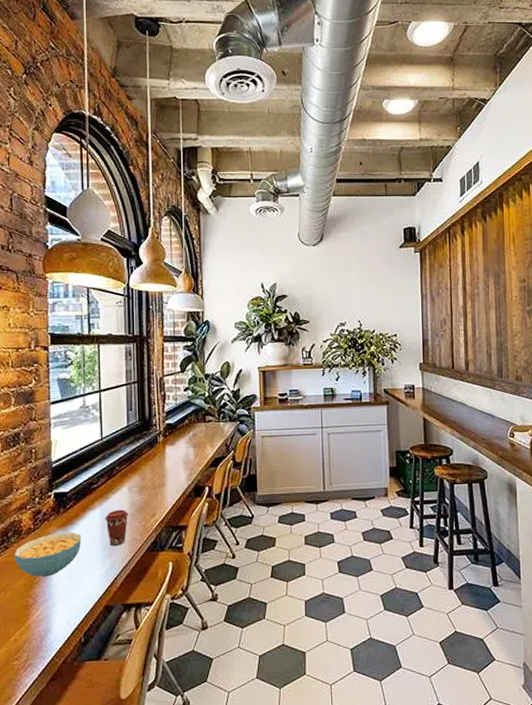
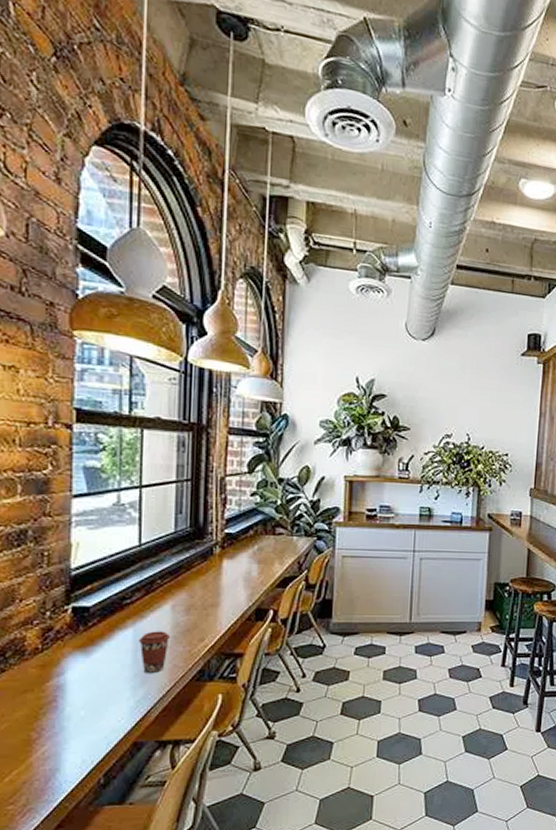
cereal bowl: present [14,532,82,578] -> none [13,655,107,708]

